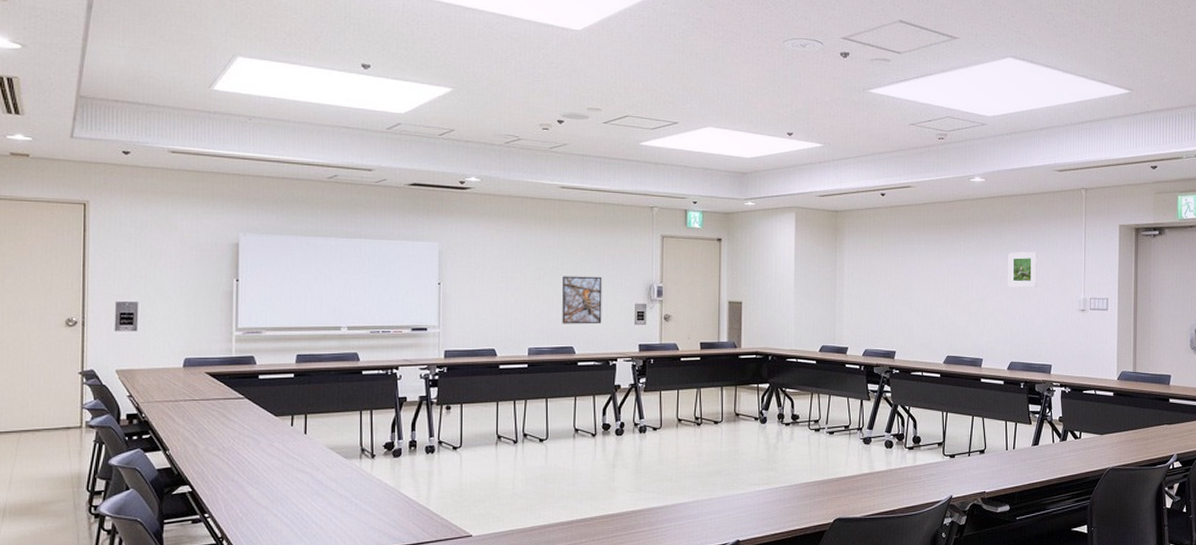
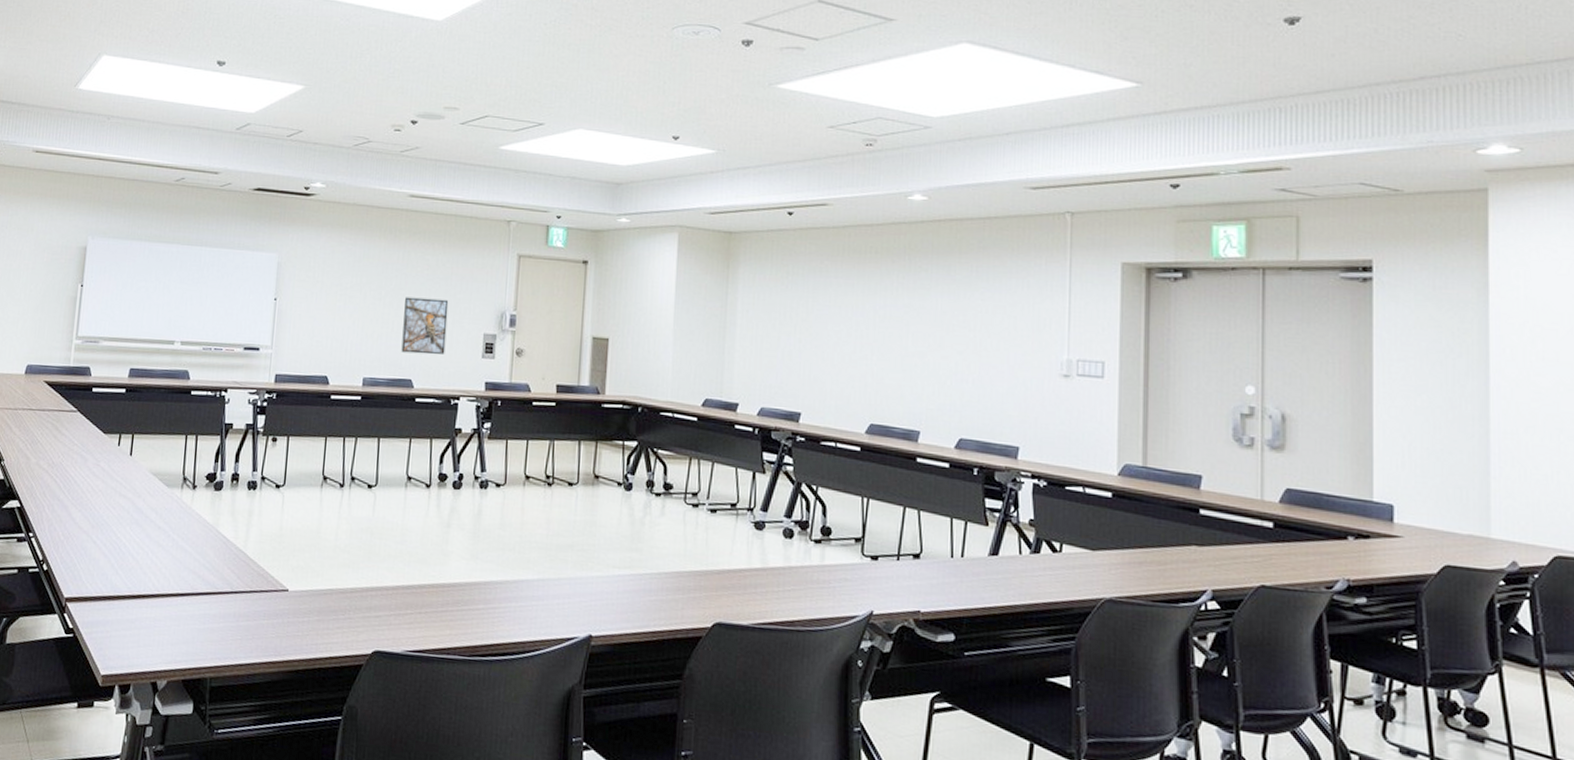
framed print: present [1008,251,1038,288] -> none [957,293,1000,341]

